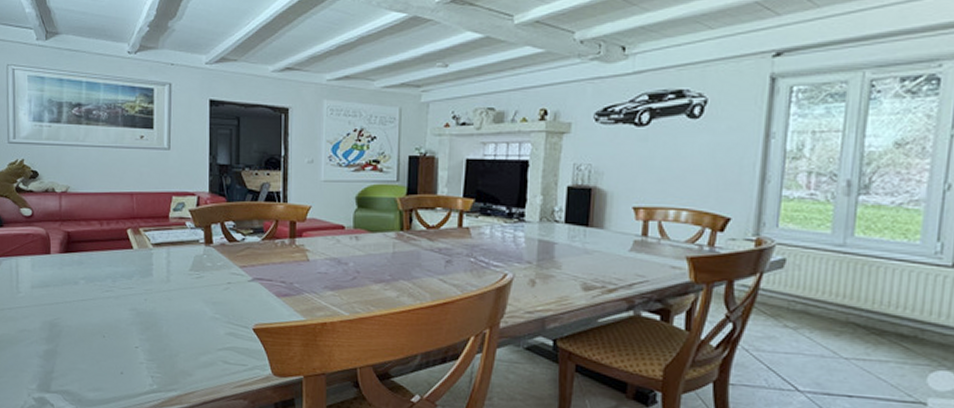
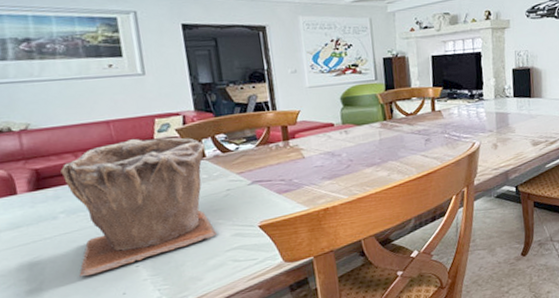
plant pot: none [87,215,213,347] -> present [60,137,217,278]

